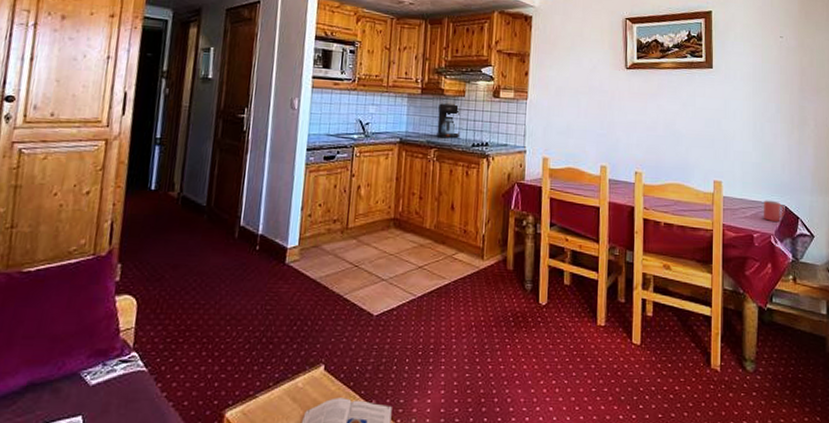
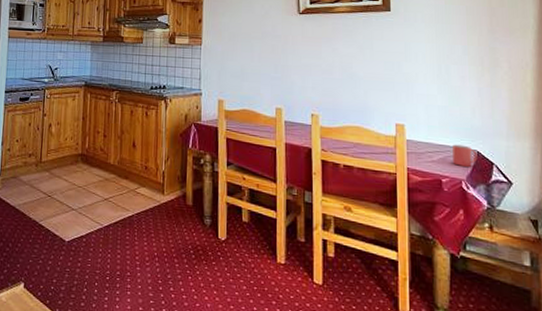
coffee maker: present [436,103,460,139] -> none [118,50,139,82]

